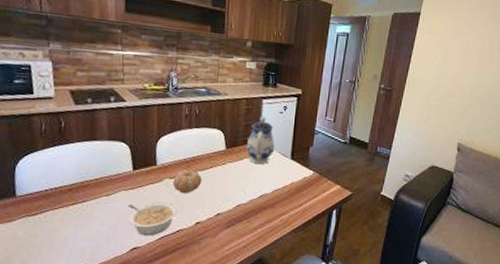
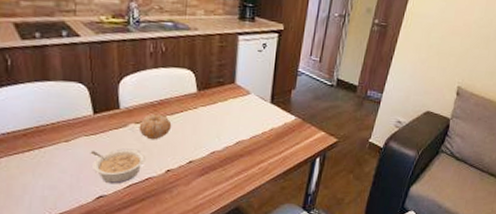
teapot: present [245,116,275,165] -> none [219,54,253,109]

